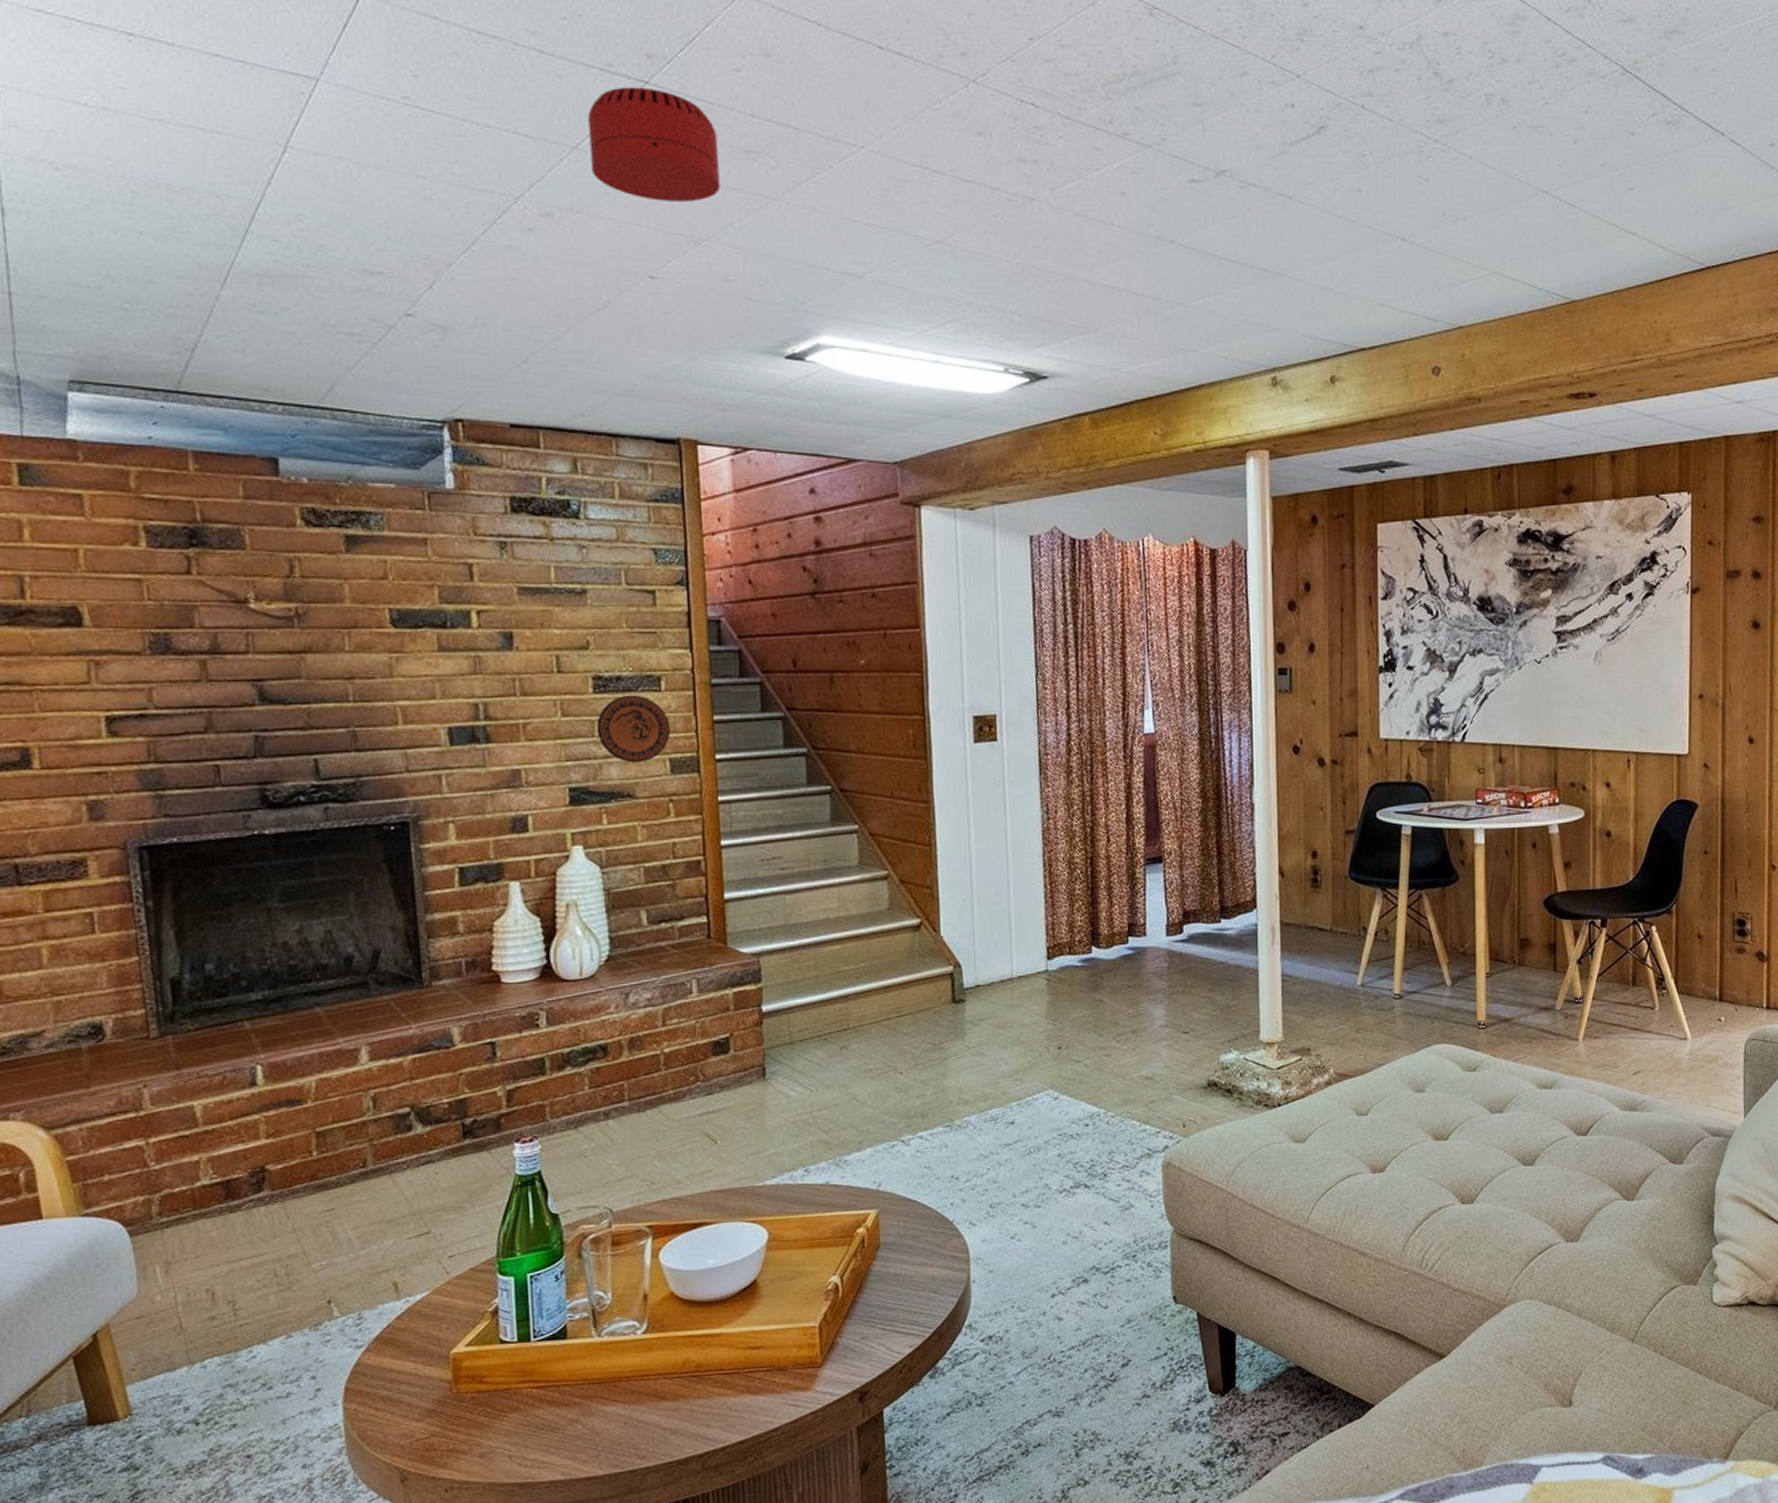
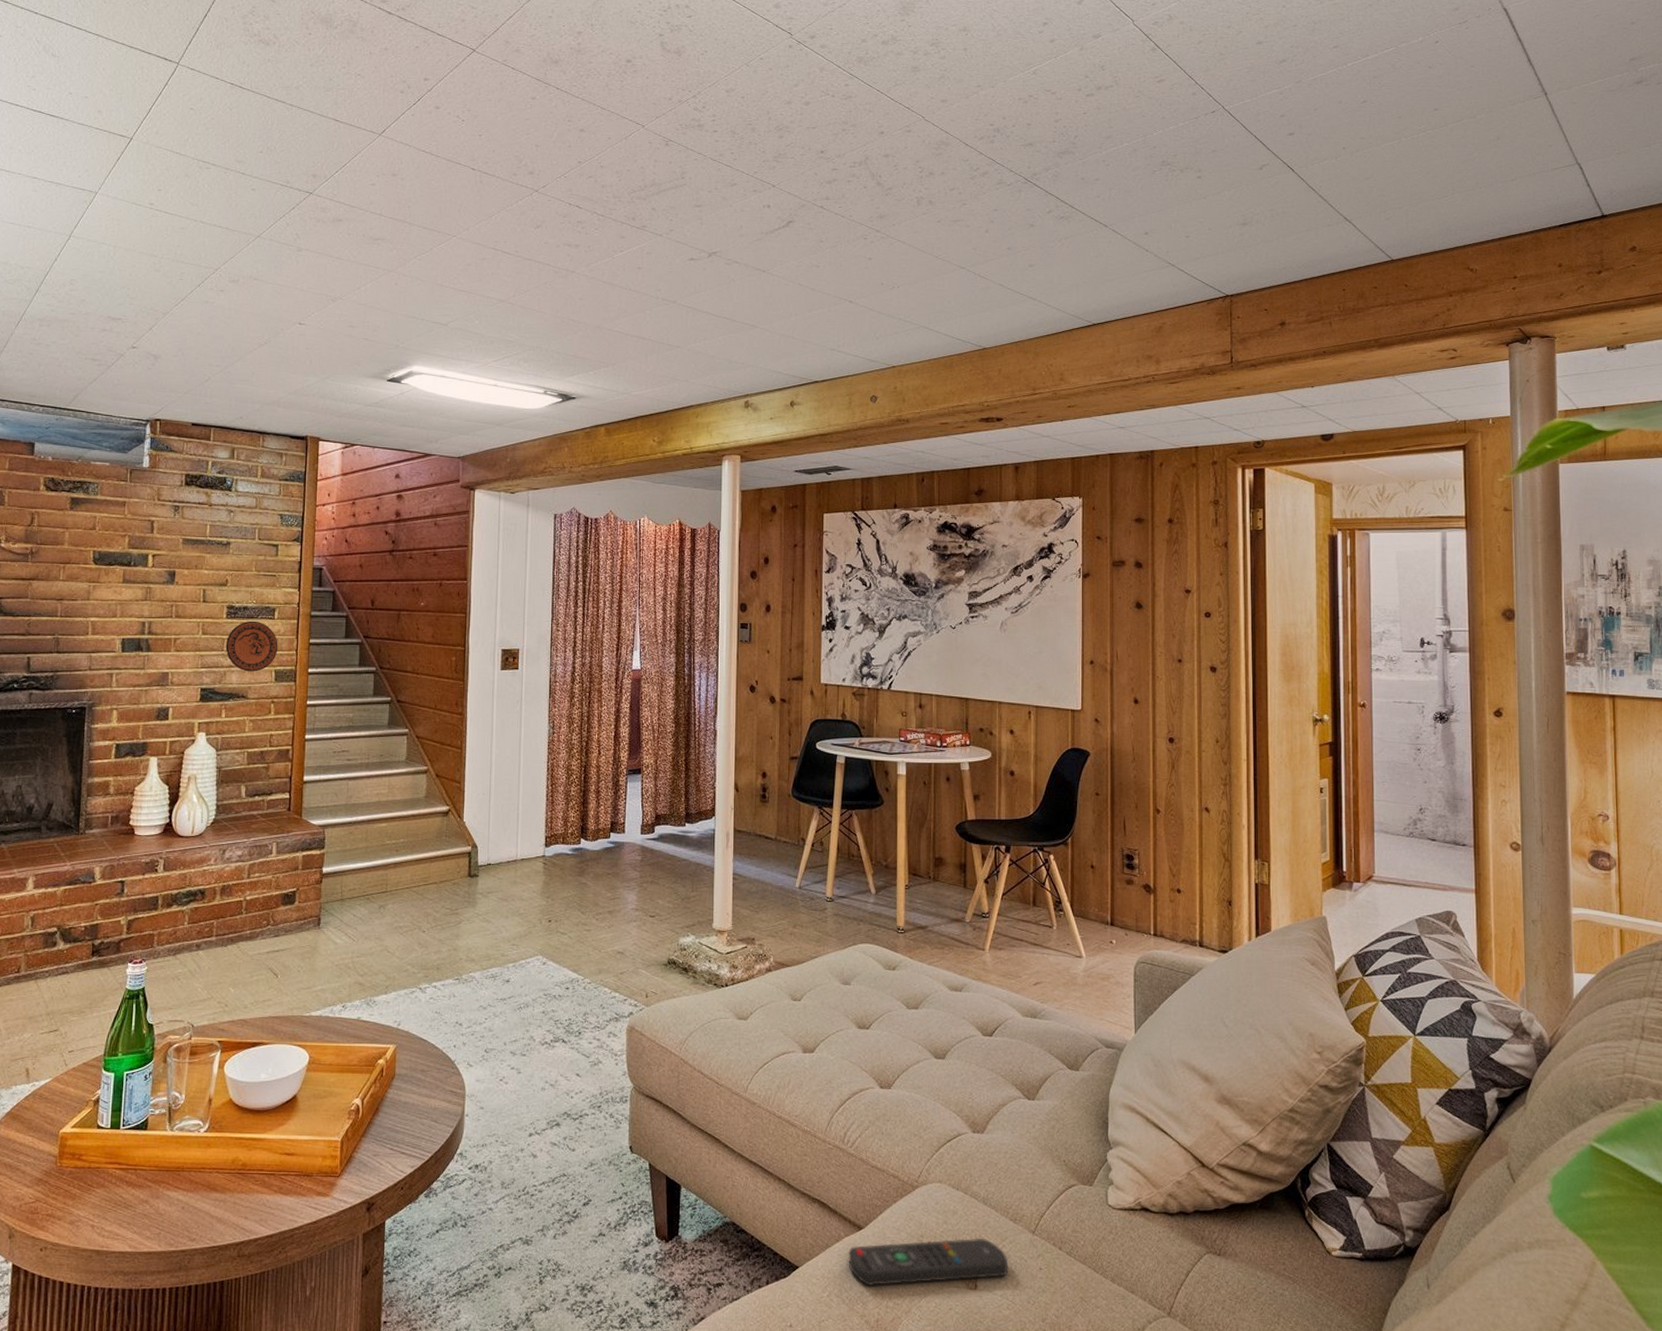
smoke detector: present [587,86,720,202] -> none [267,196,355,273]
remote control: none [1429,1352,1606,1416] -> present [848,1237,1009,1286]

